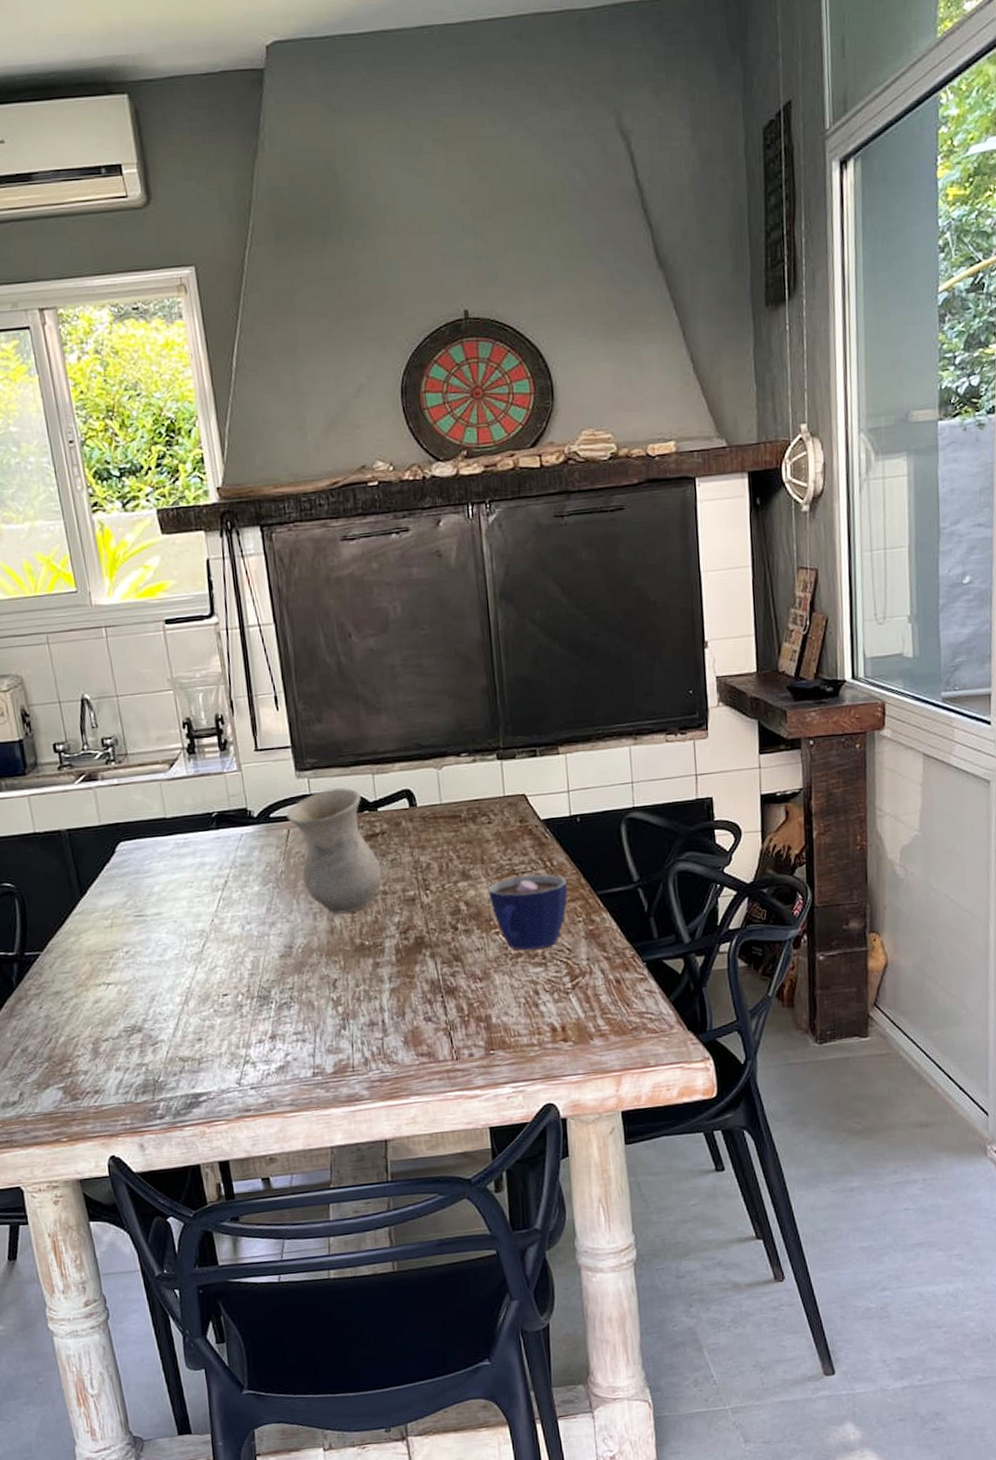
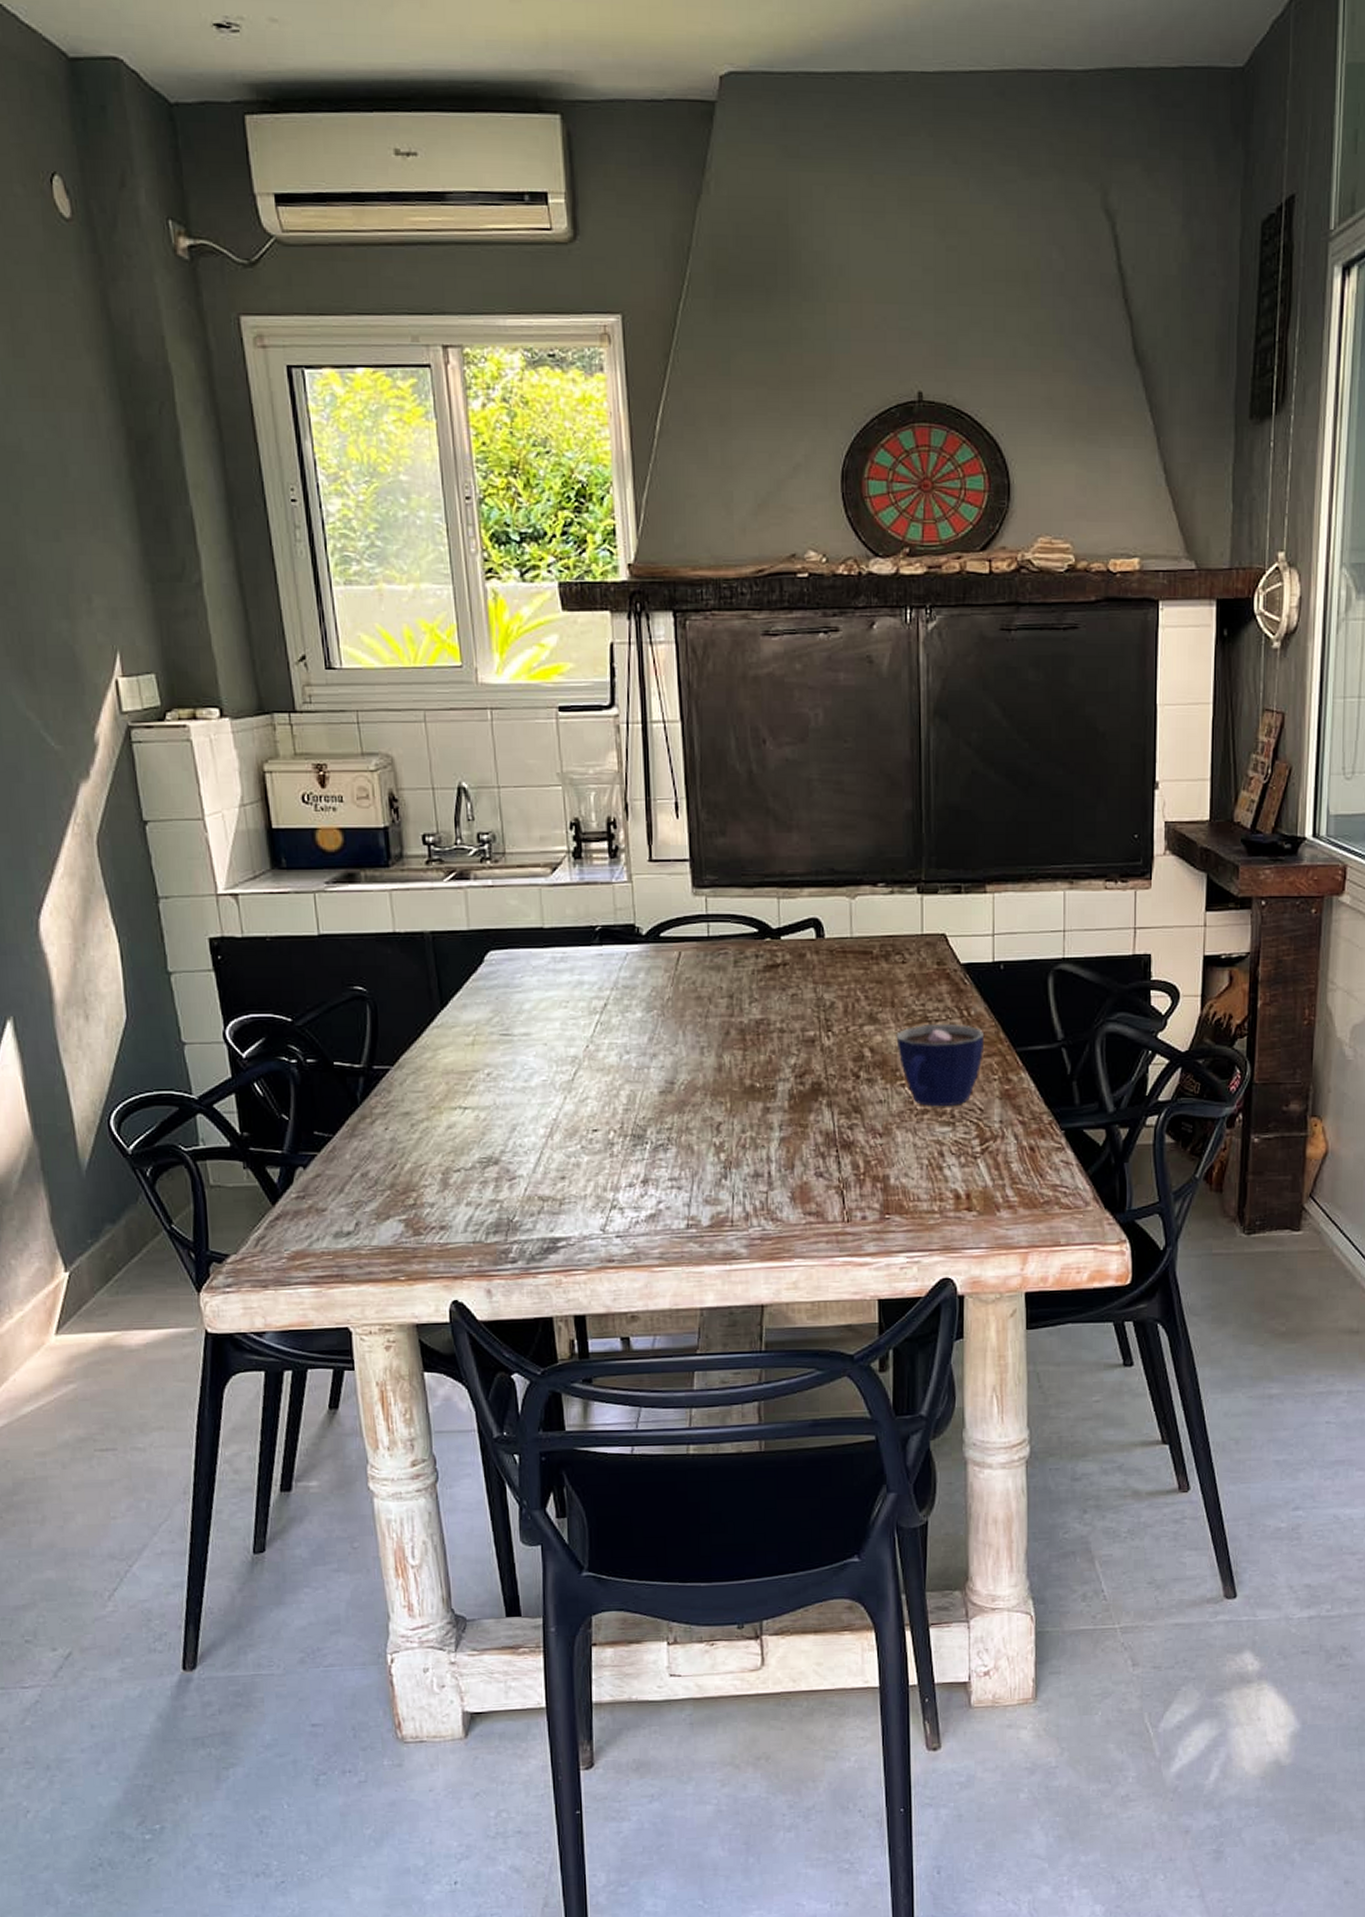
vase: present [286,787,382,914] -> none [678,910,780,1050]

